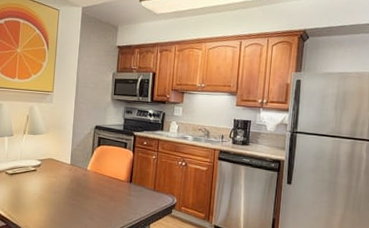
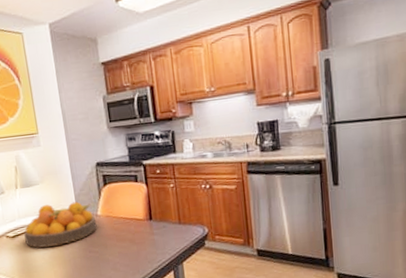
fruit bowl: none [21,152,85,189] -> present [24,201,97,248]

